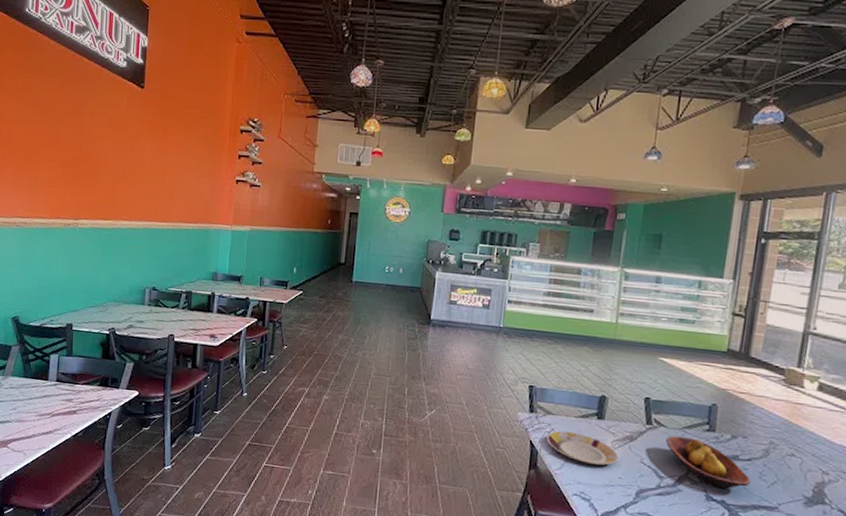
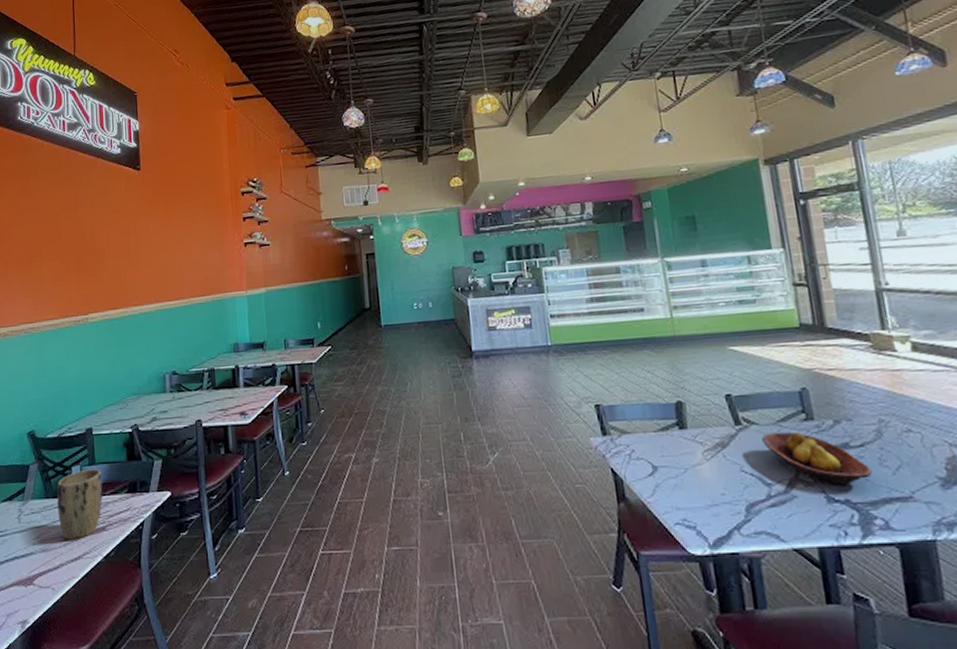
plant pot: none [34,359,78,417] -> present [57,469,103,540]
plate: present [547,430,619,466] -> none [628,449,715,485]

